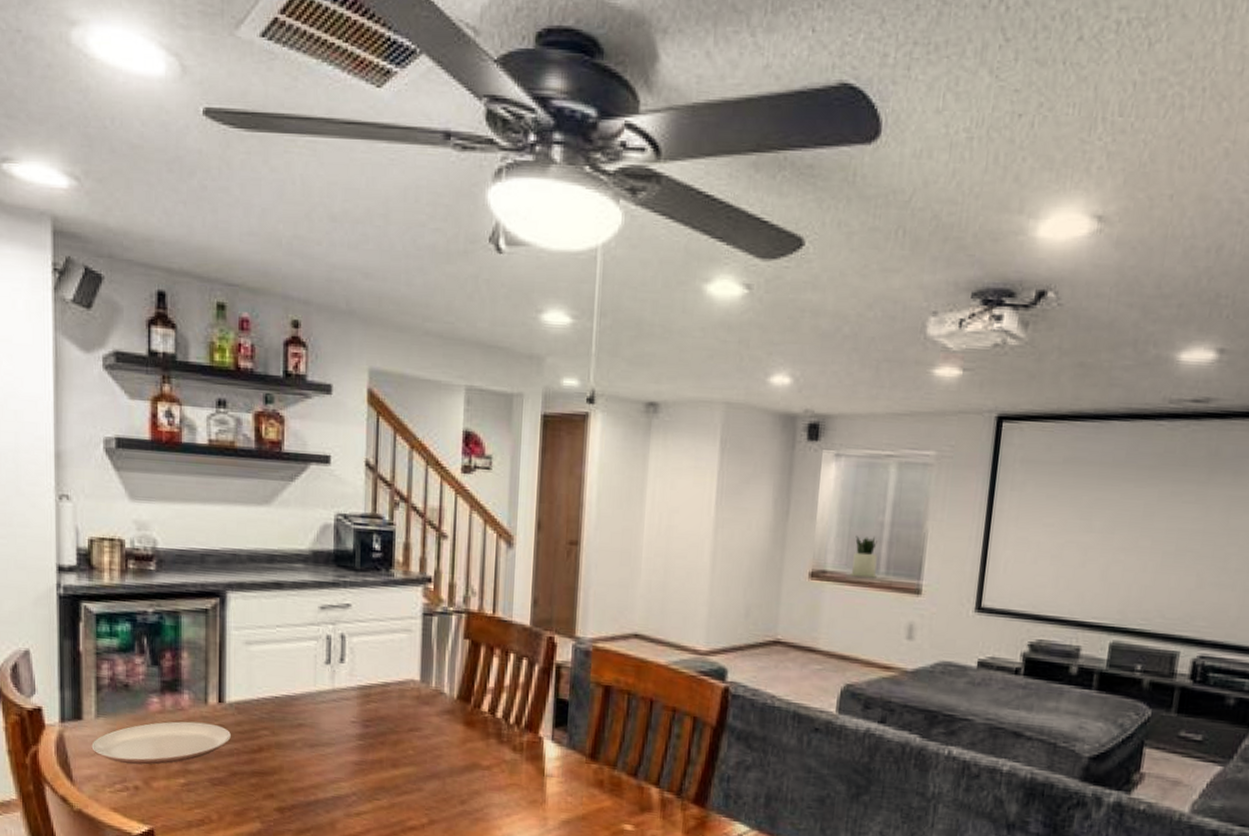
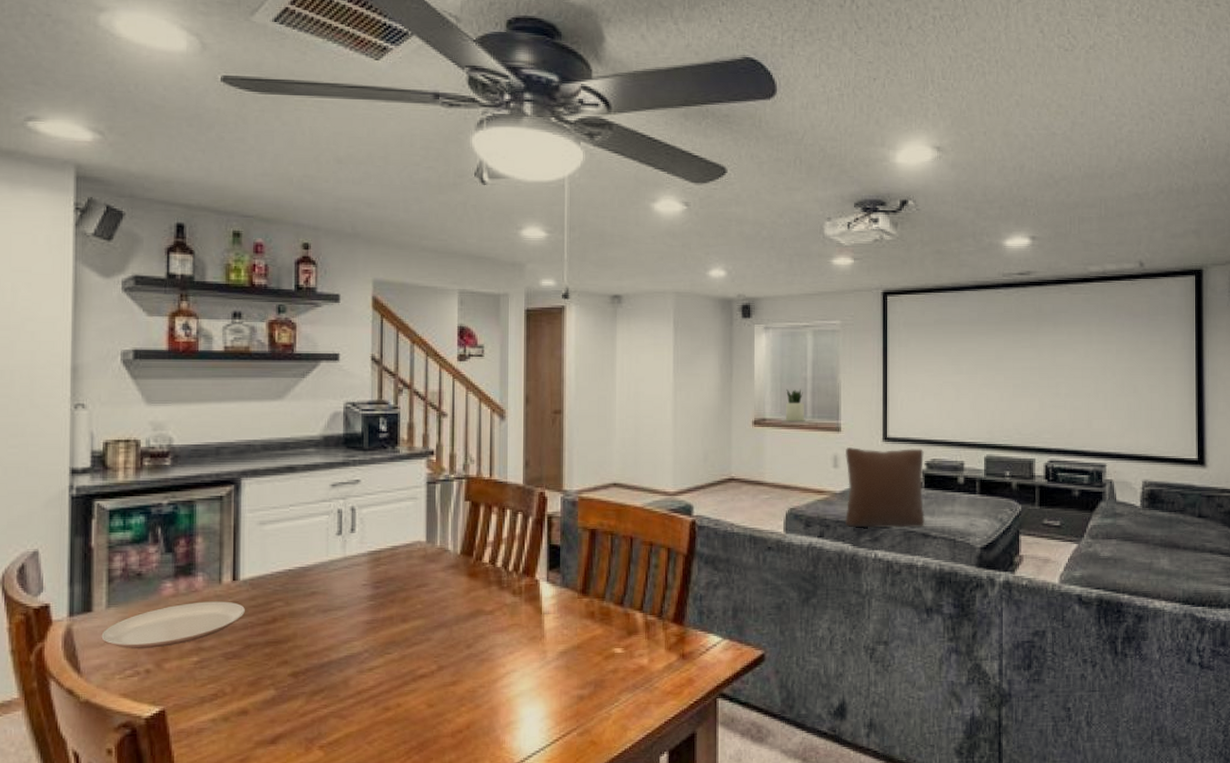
pillow: none [914,615,1028,723] -> present [844,447,926,528]

